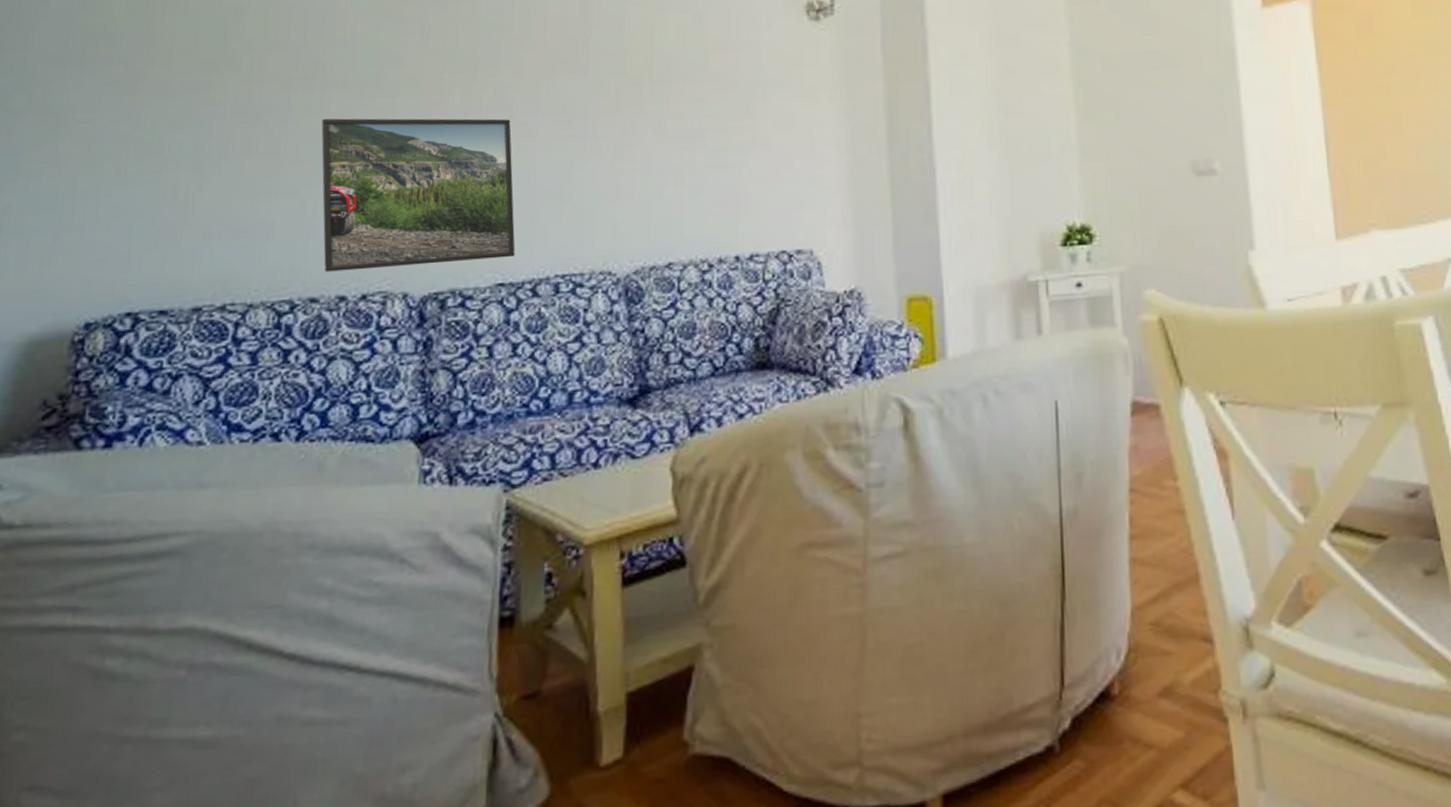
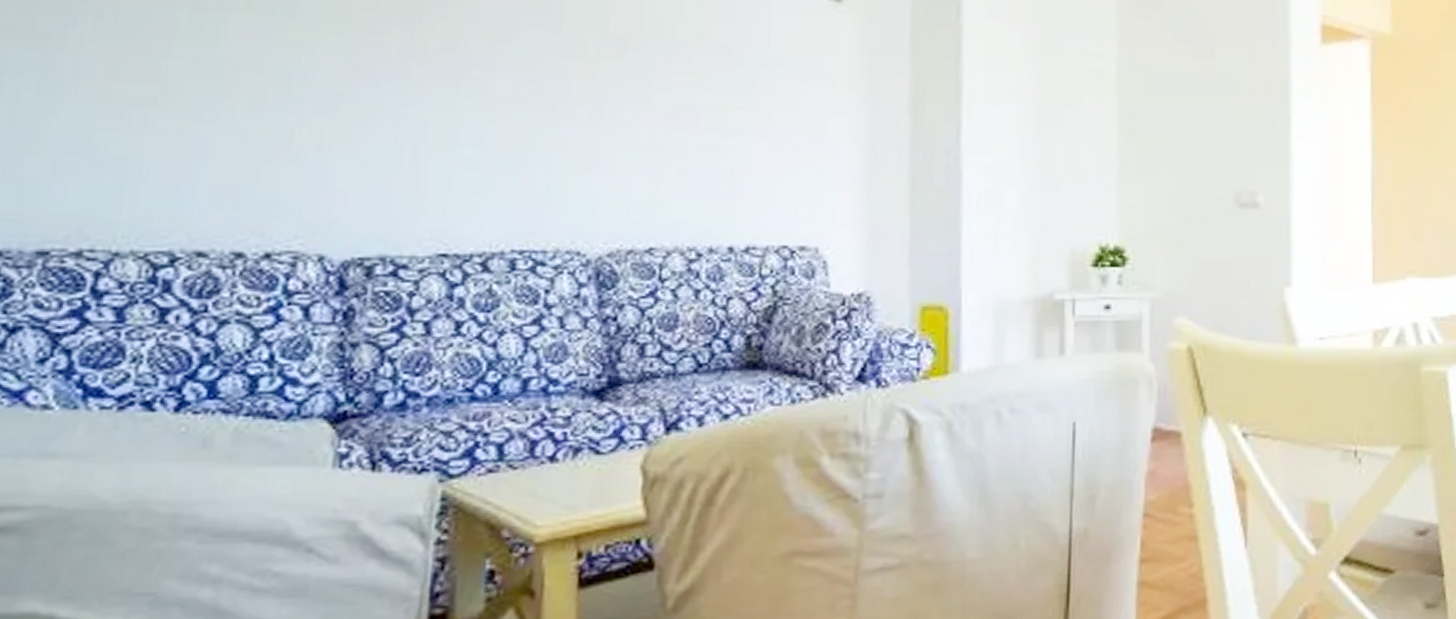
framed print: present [321,118,516,272] -> none [215,45,463,226]

